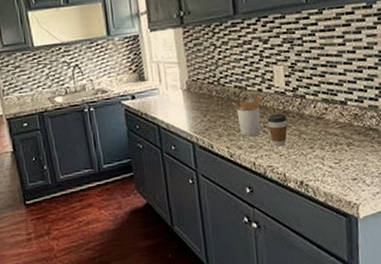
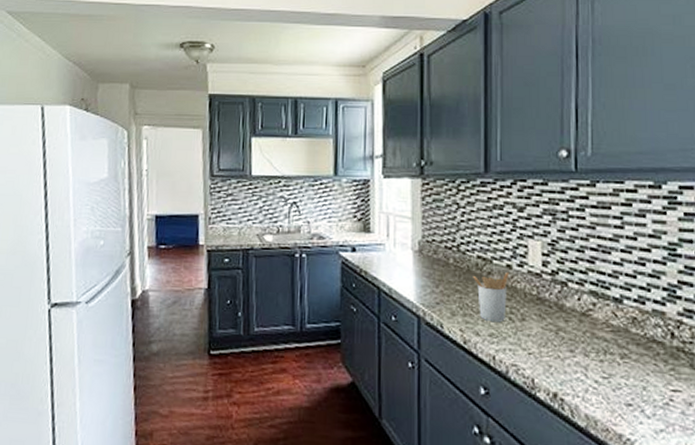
coffee cup: present [267,114,288,146] -> none [516,299,541,342]

